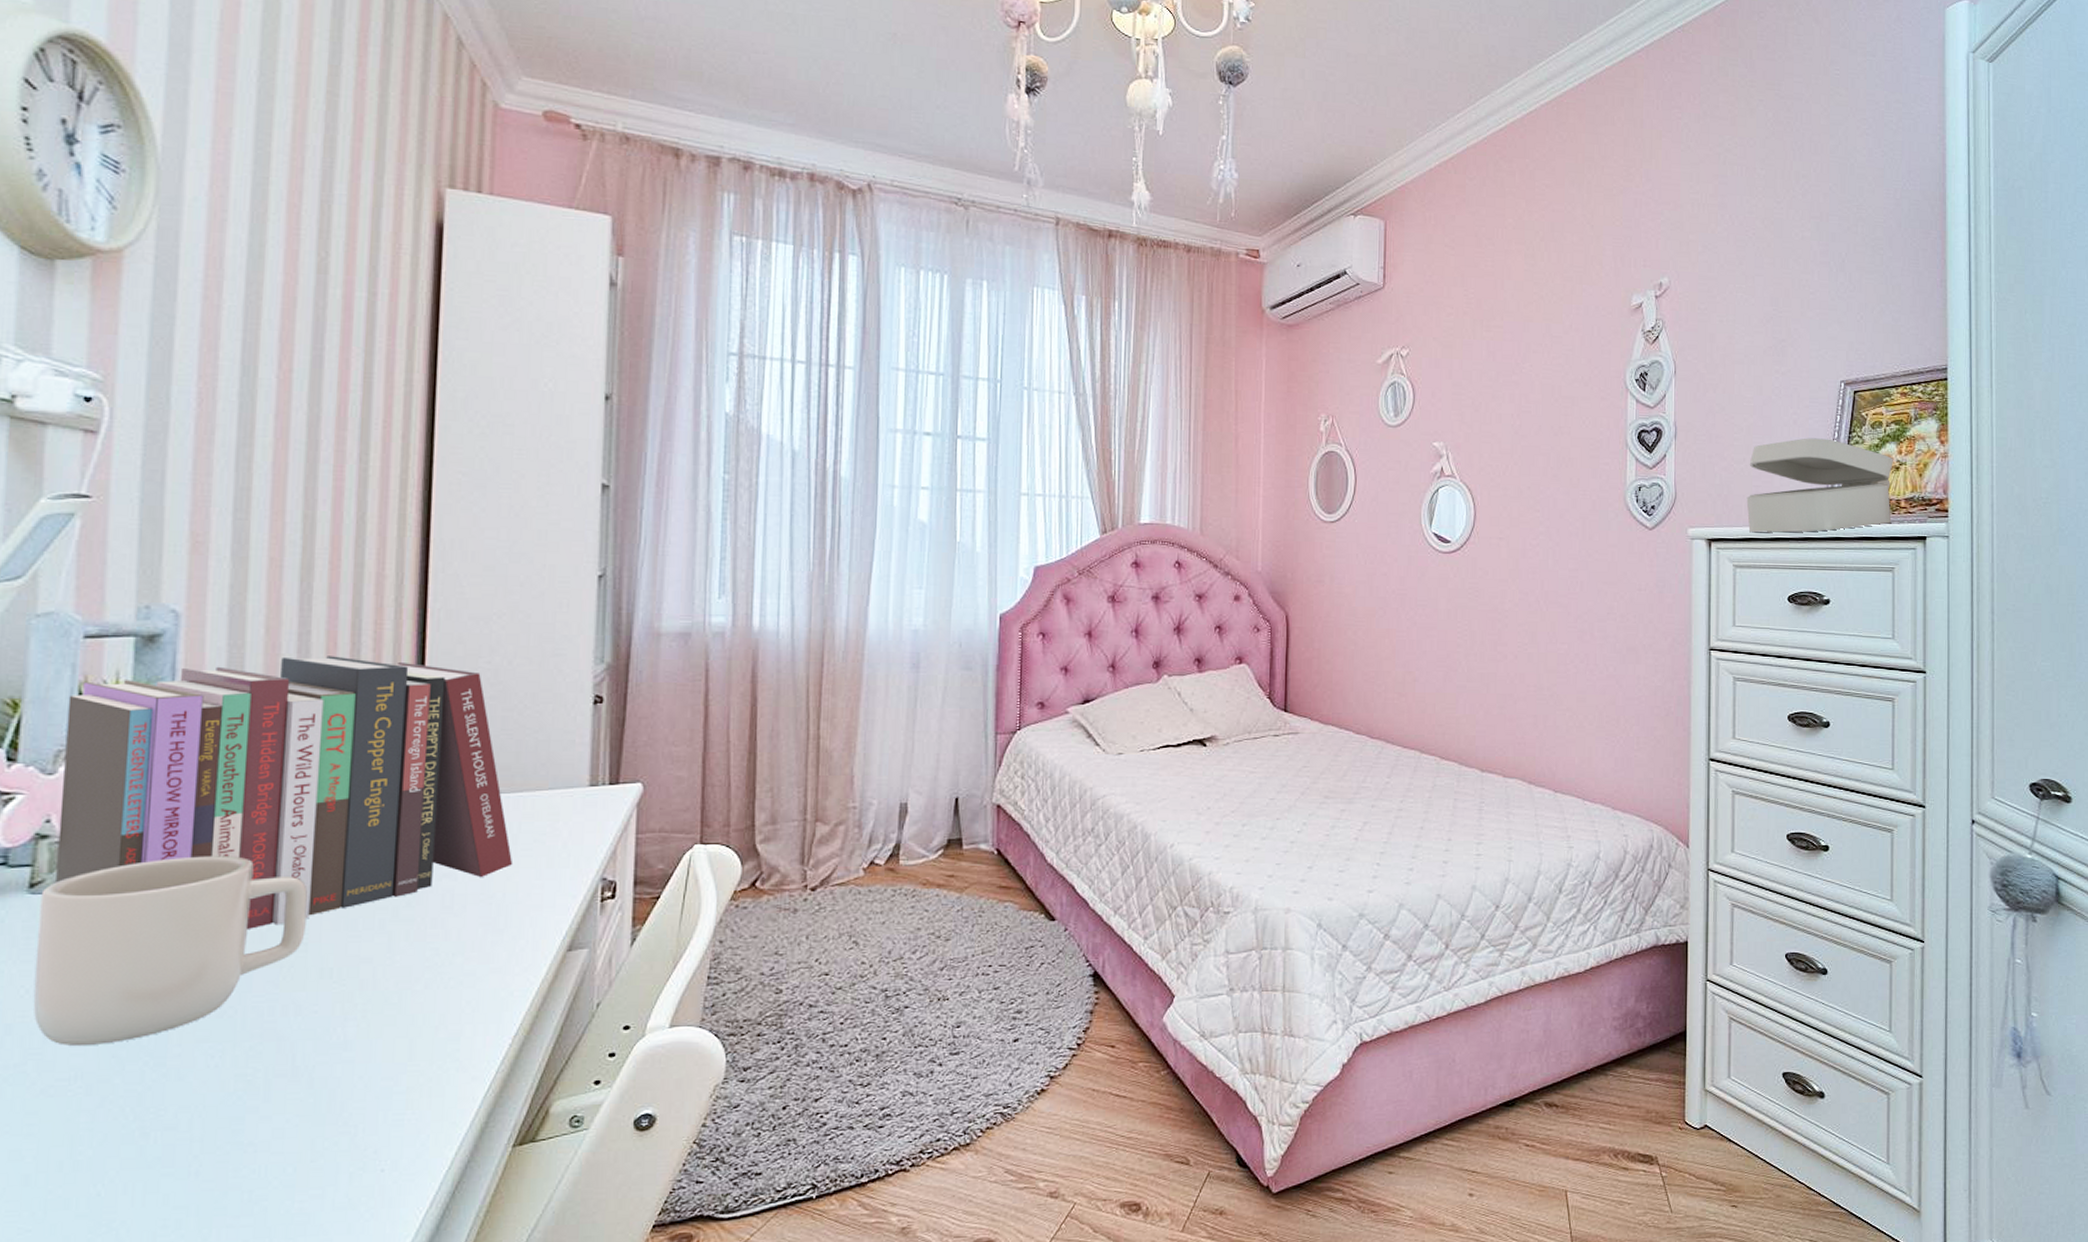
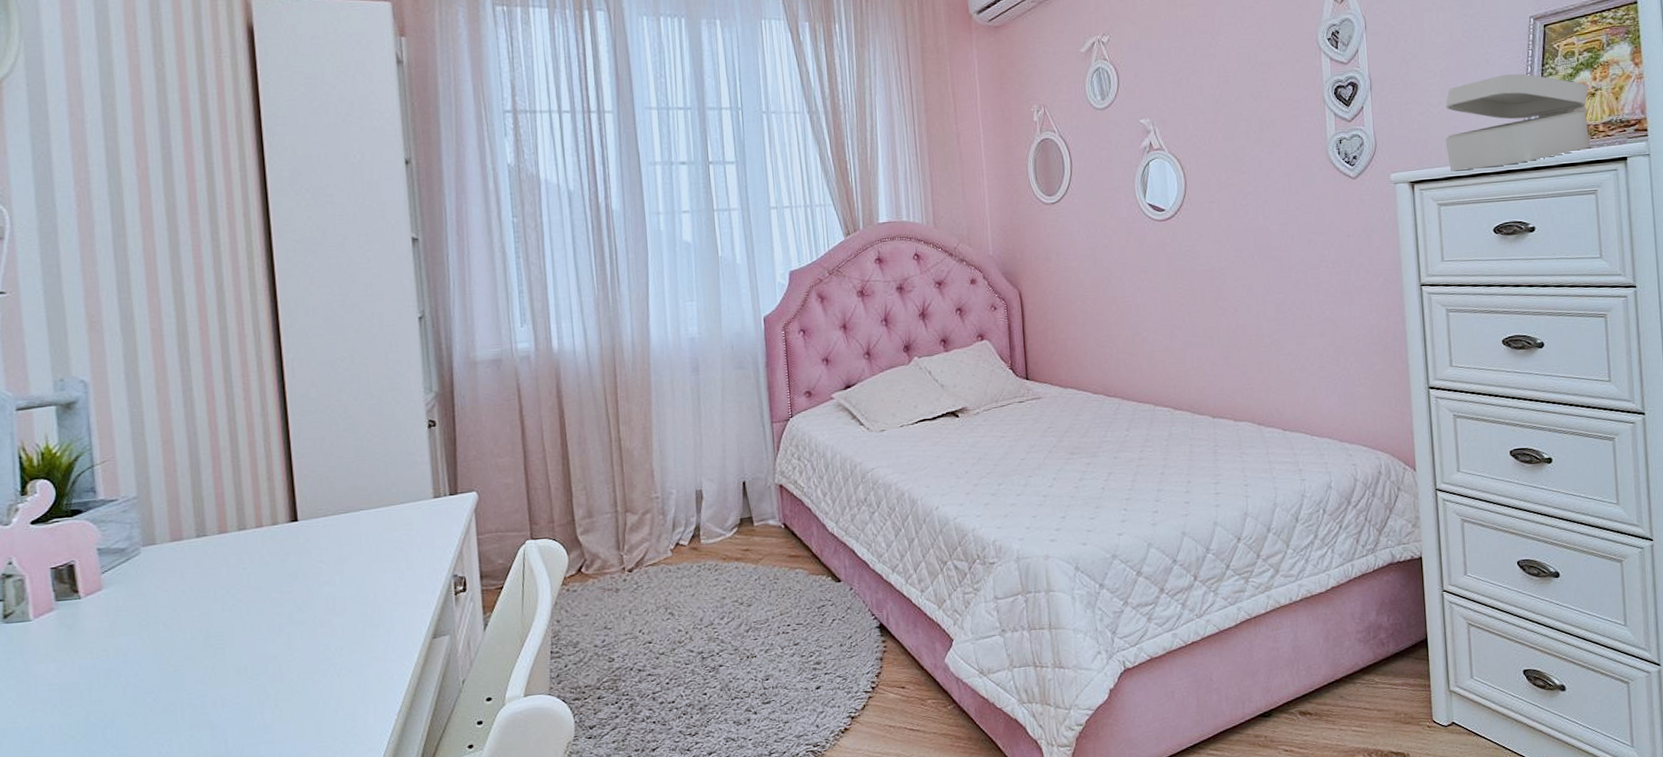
mug: present [33,856,308,1047] -> none [13,580,222,744]
books: present [56,656,513,929] -> none [11,406,380,639]

